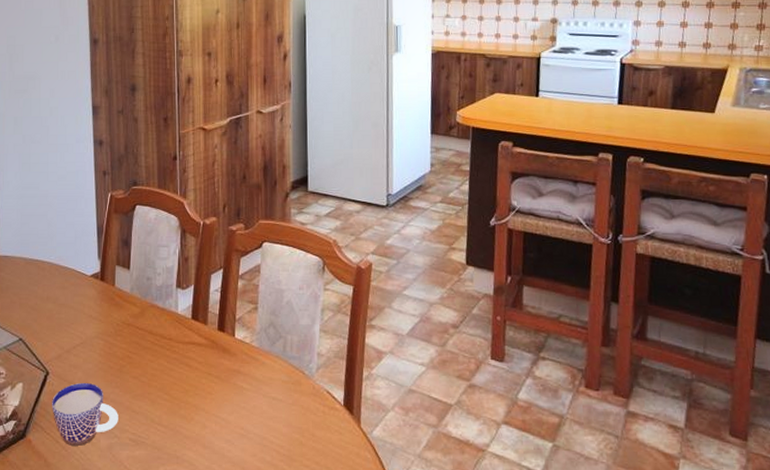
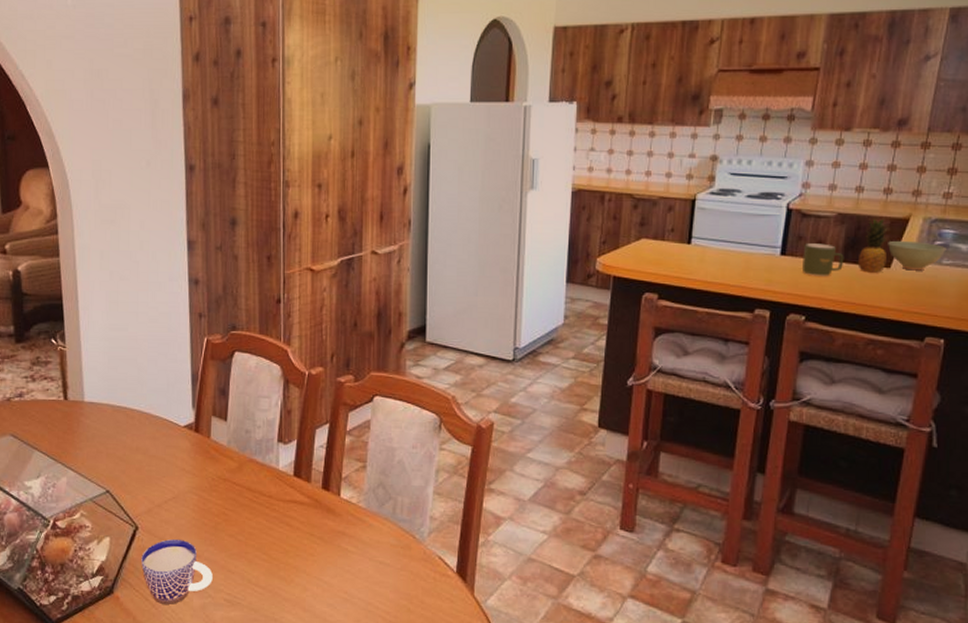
mug: none [637,93,674,123] -> present [803,243,844,278]
fruit: none [685,69,711,118] -> present [857,218,888,273]
bowl: none [710,88,762,115] -> present [888,240,946,271]

